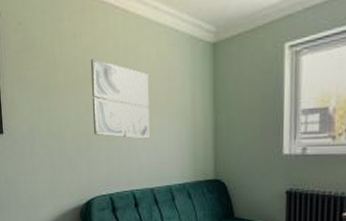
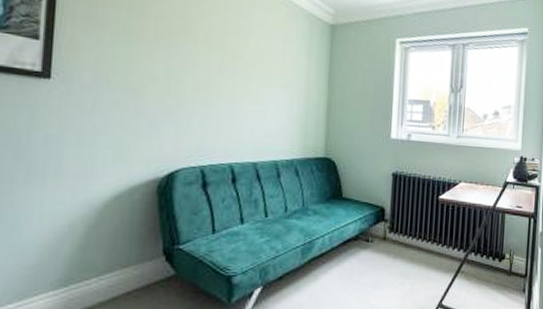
wall art: present [90,58,150,139] -> none [187,12,261,109]

